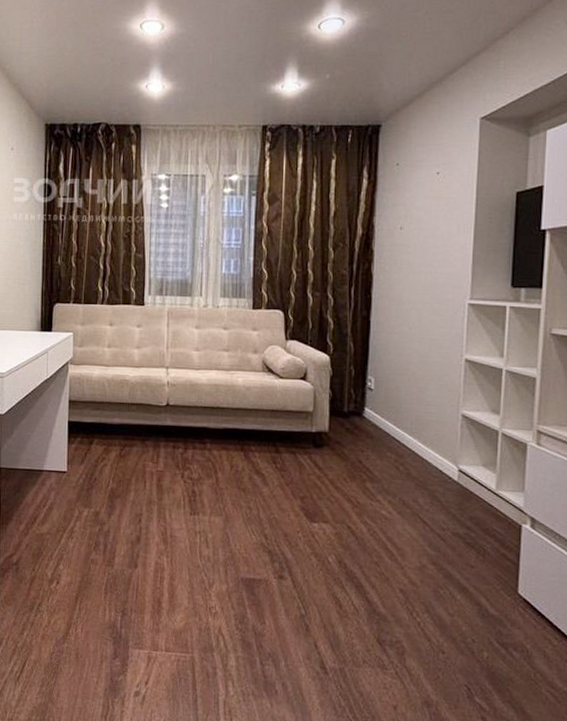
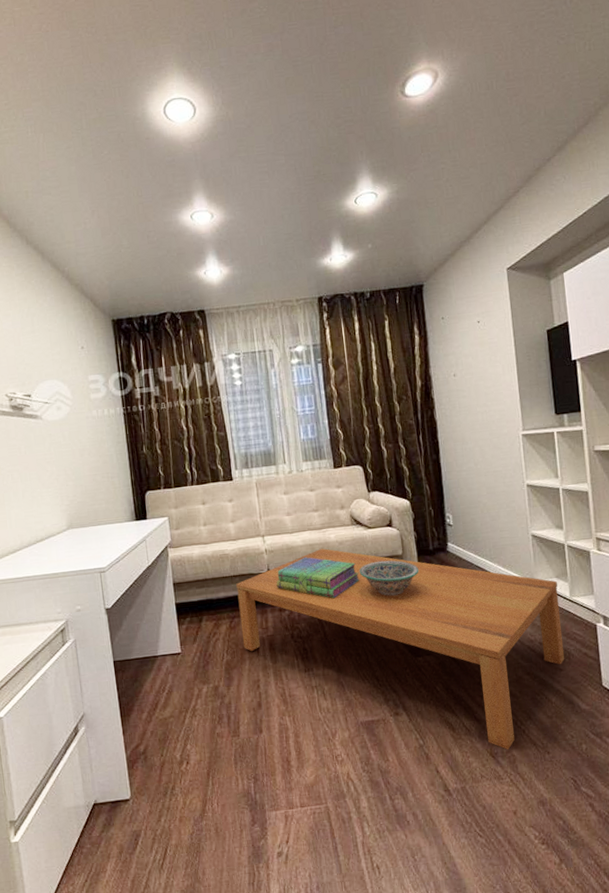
coffee table: none [130,390,483,640] -> present [236,548,565,750]
stack of books: none [173,397,263,445] -> present [276,557,360,599]
decorative bowl: none [263,414,329,454] -> present [359,560,419,596]

